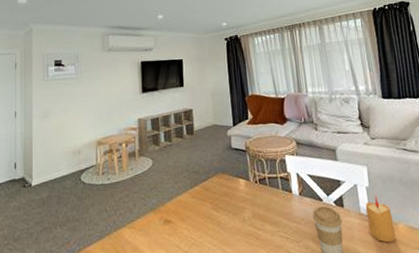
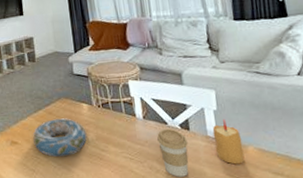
decorative bowl: none [187,194,244,237] -> present [32,118,87,157]

